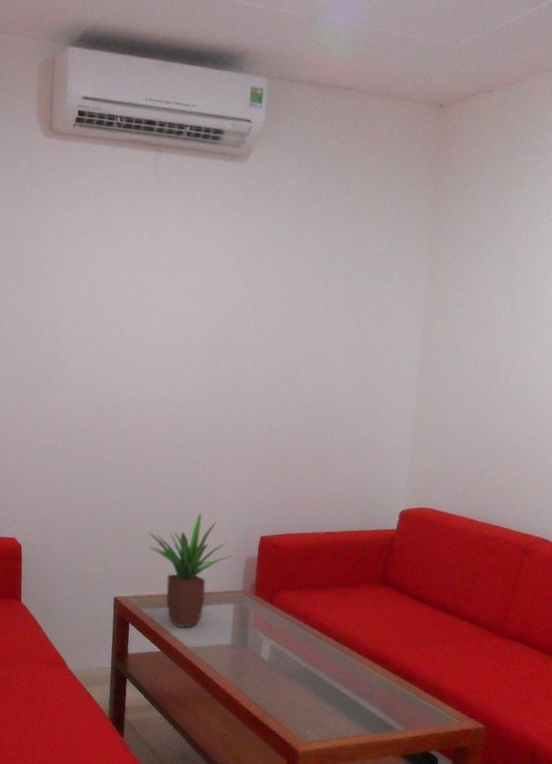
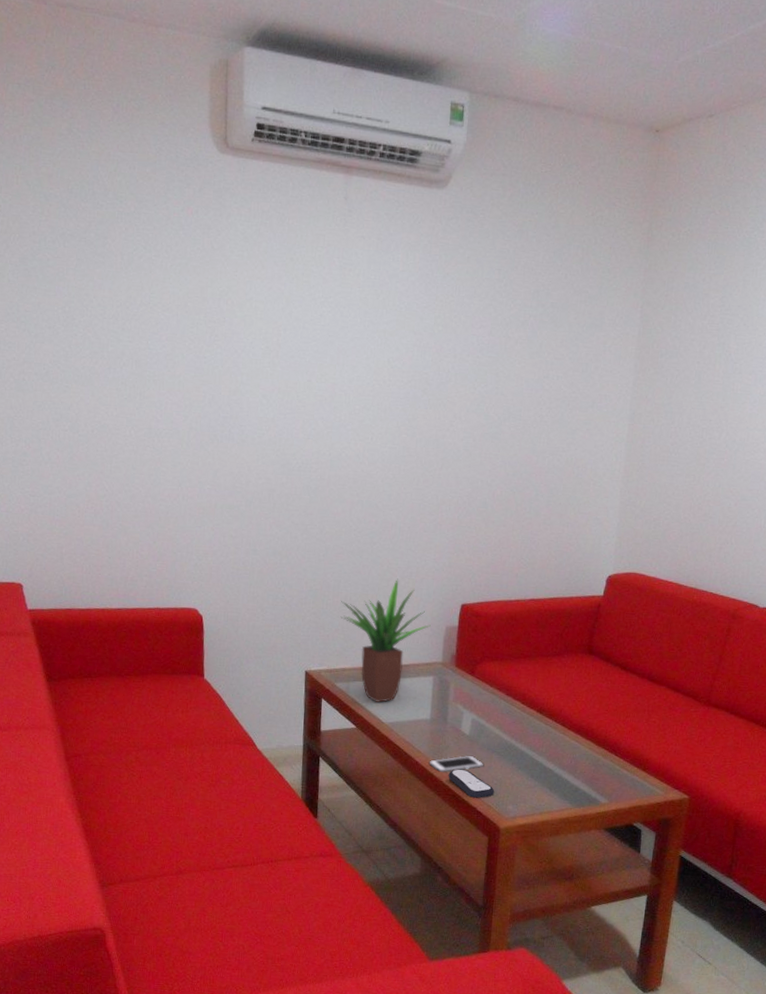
cell phone: none [229,680,283,697] -> present [429,755,484,773]
remote control: none [248,693,293,722] -> present [448,769,495,798]

